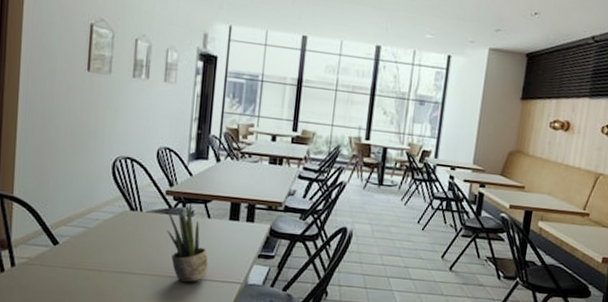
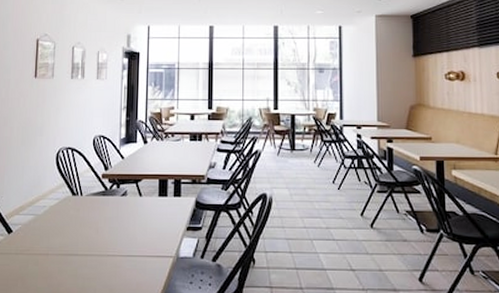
potted plant: present [167,202,208,283] -> none [104,183,142,260]

